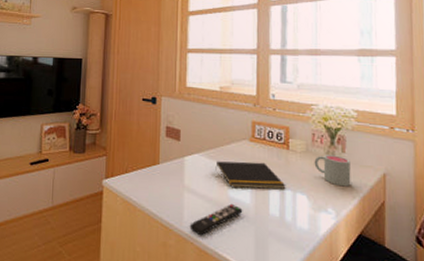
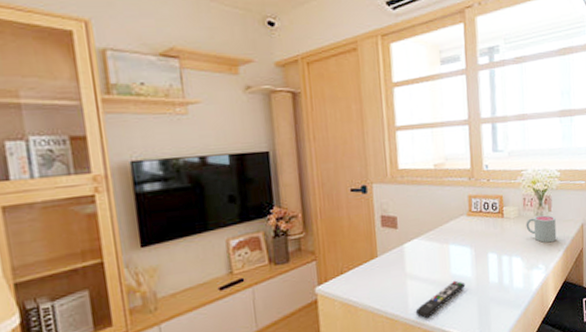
notepad: present [215,161,286,190] -> none [436,234,503,266]

